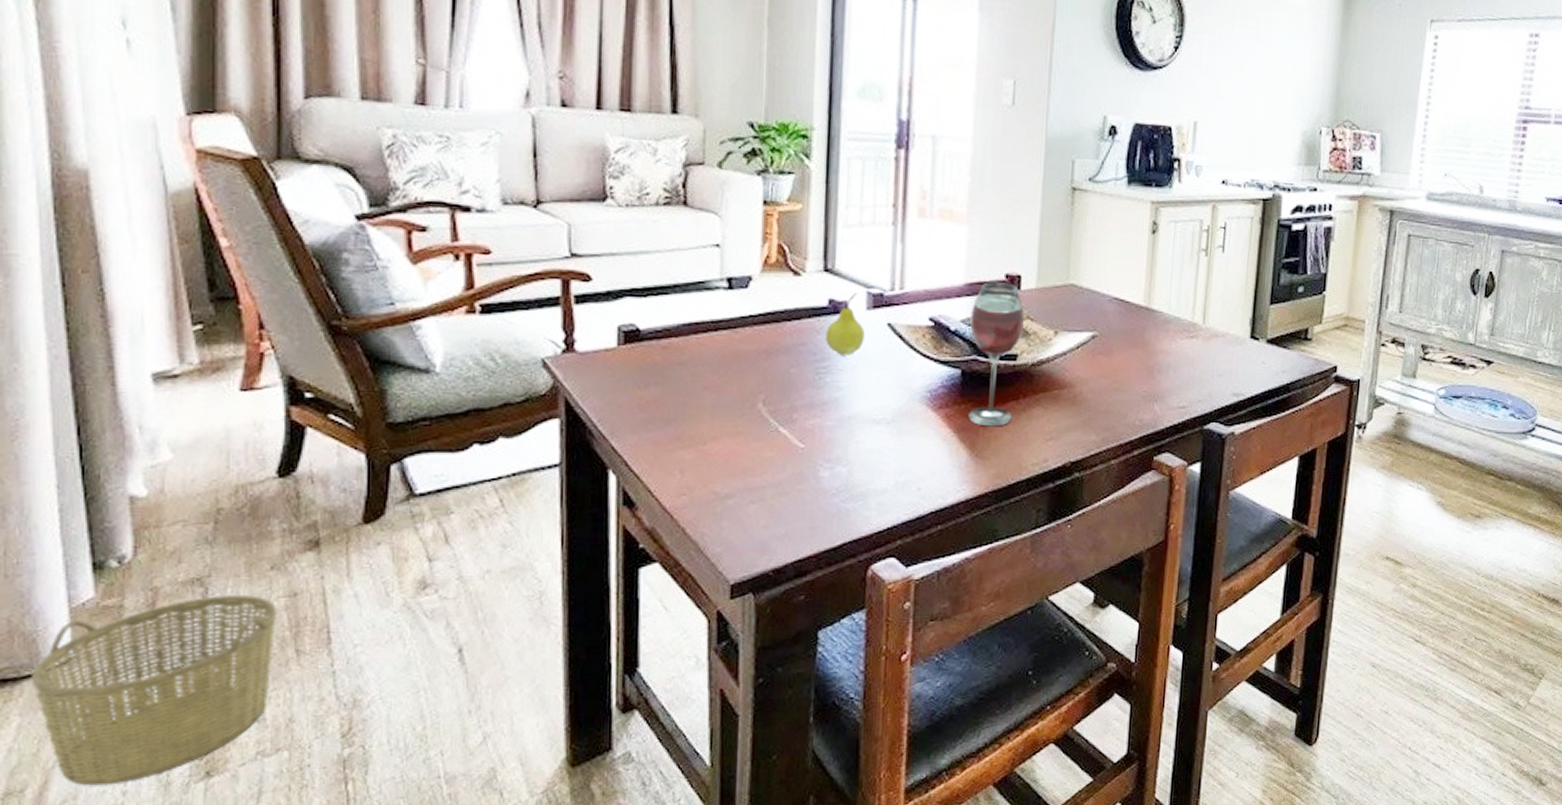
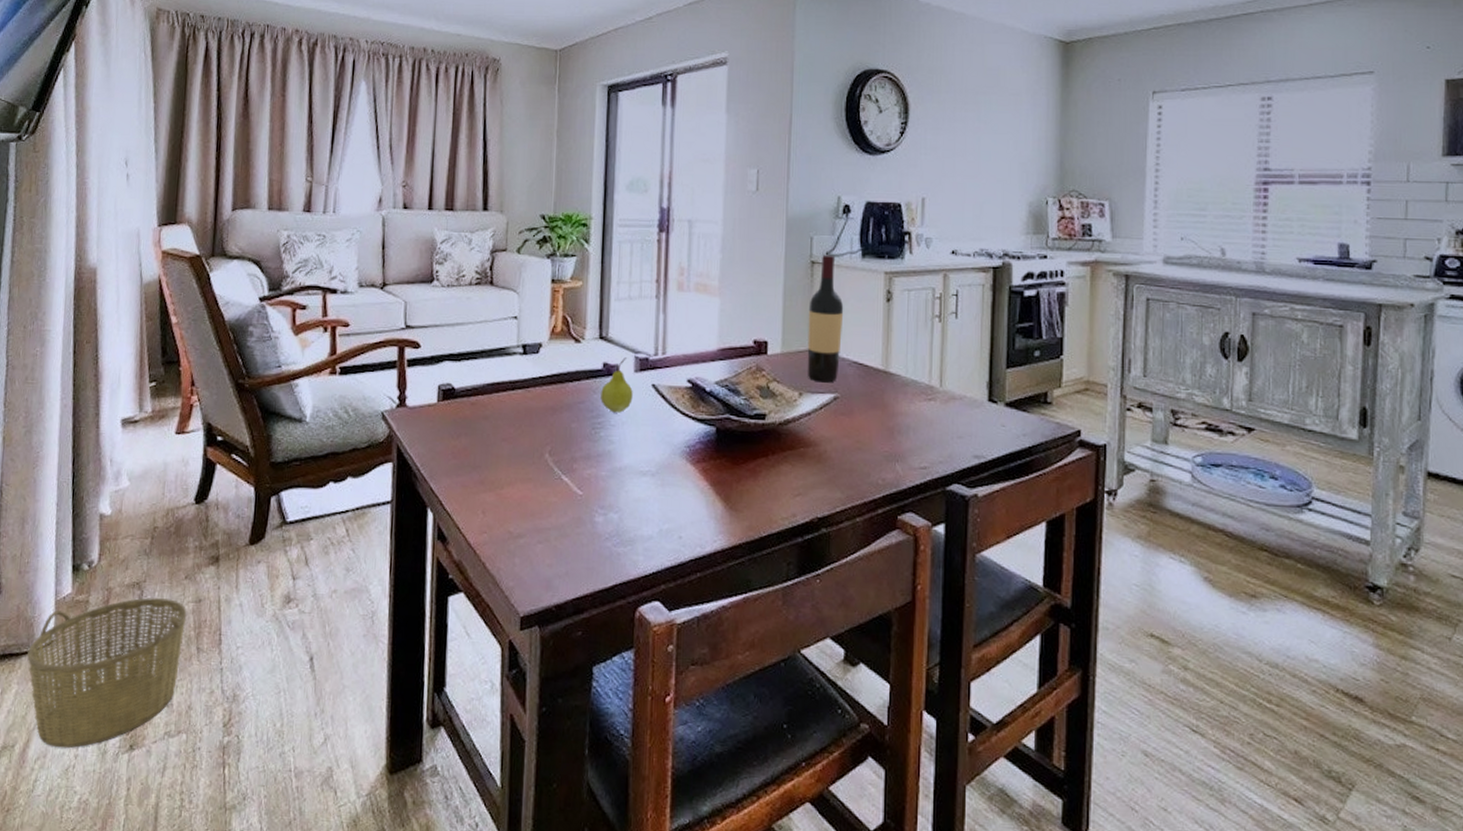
wineglass: present [968,282,1024,427] -> none [723,347,771,481]
wine bottle: none [1063,180,1106,320] -> present [807,254,844,383]

